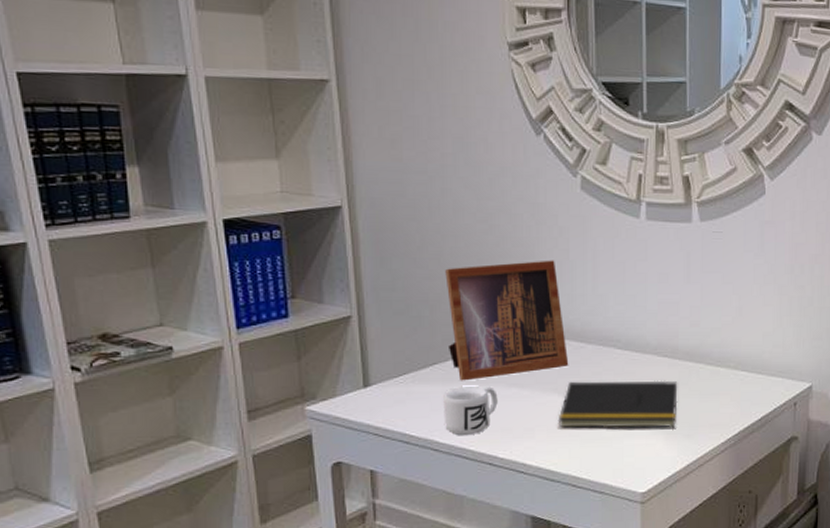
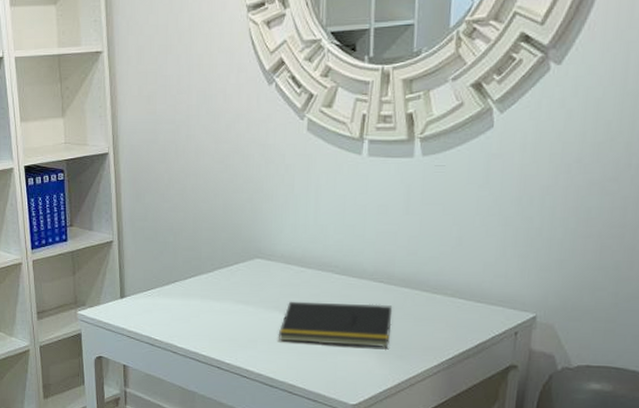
mug: present [443,386,498,436] -> none [182,301,227,343]
picture frame: present [445,260,569,381] -> none [187,194,290,297]

